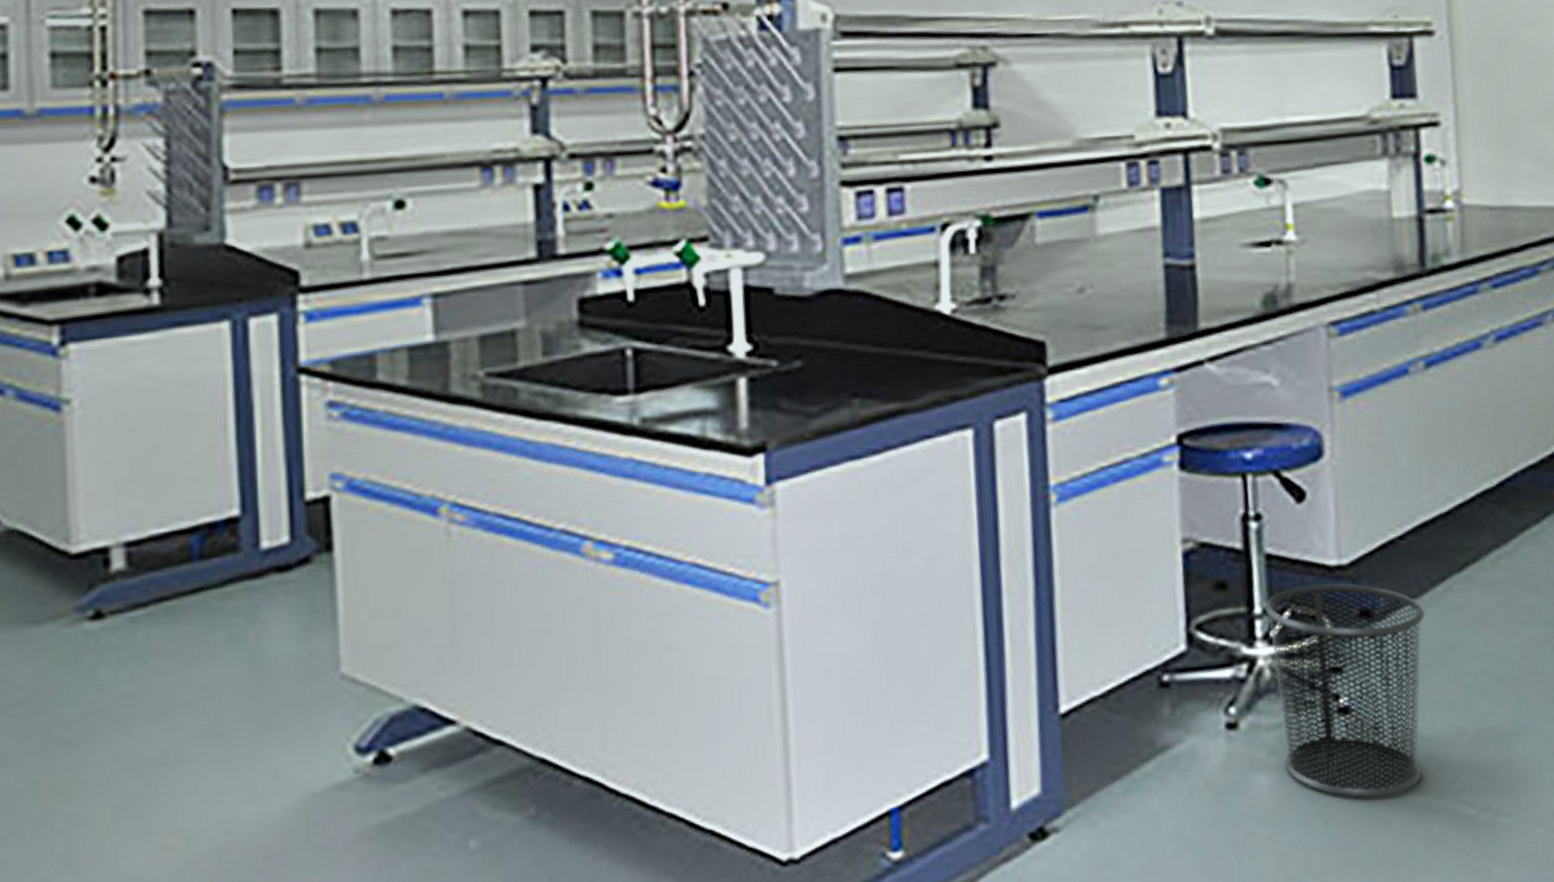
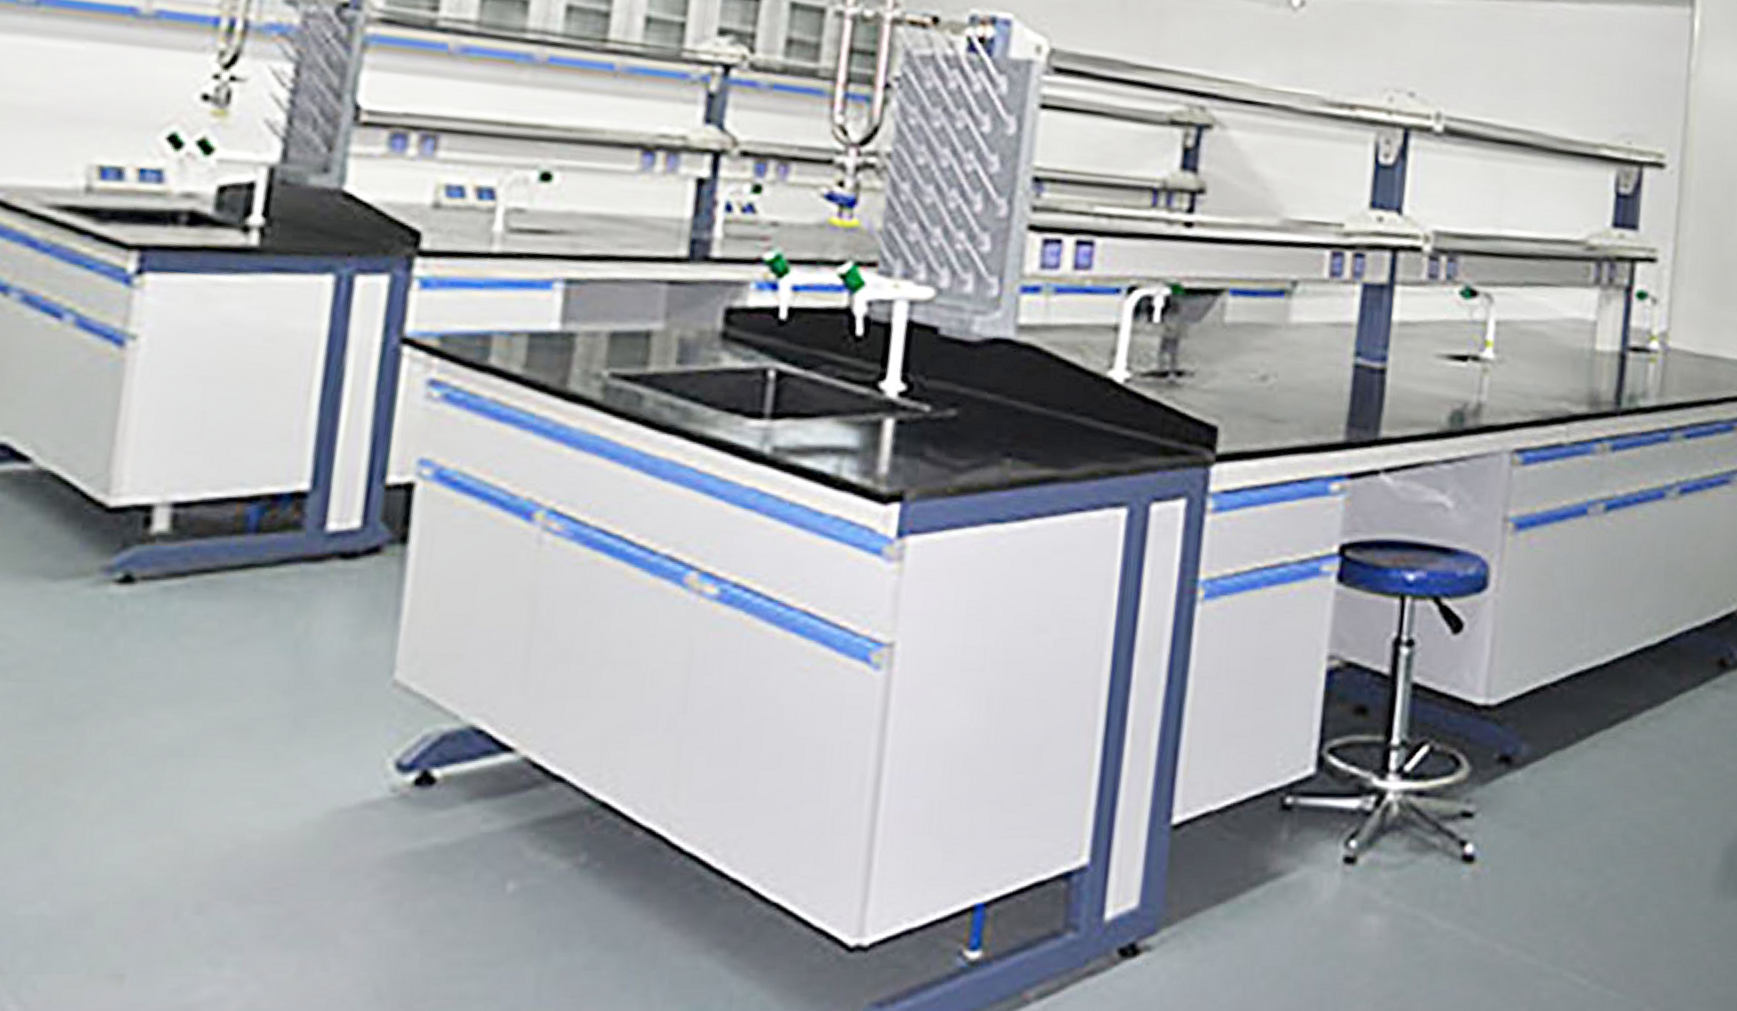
waste bin: present [1264,582,1426,798] -> none [1398,721,1567,955]

